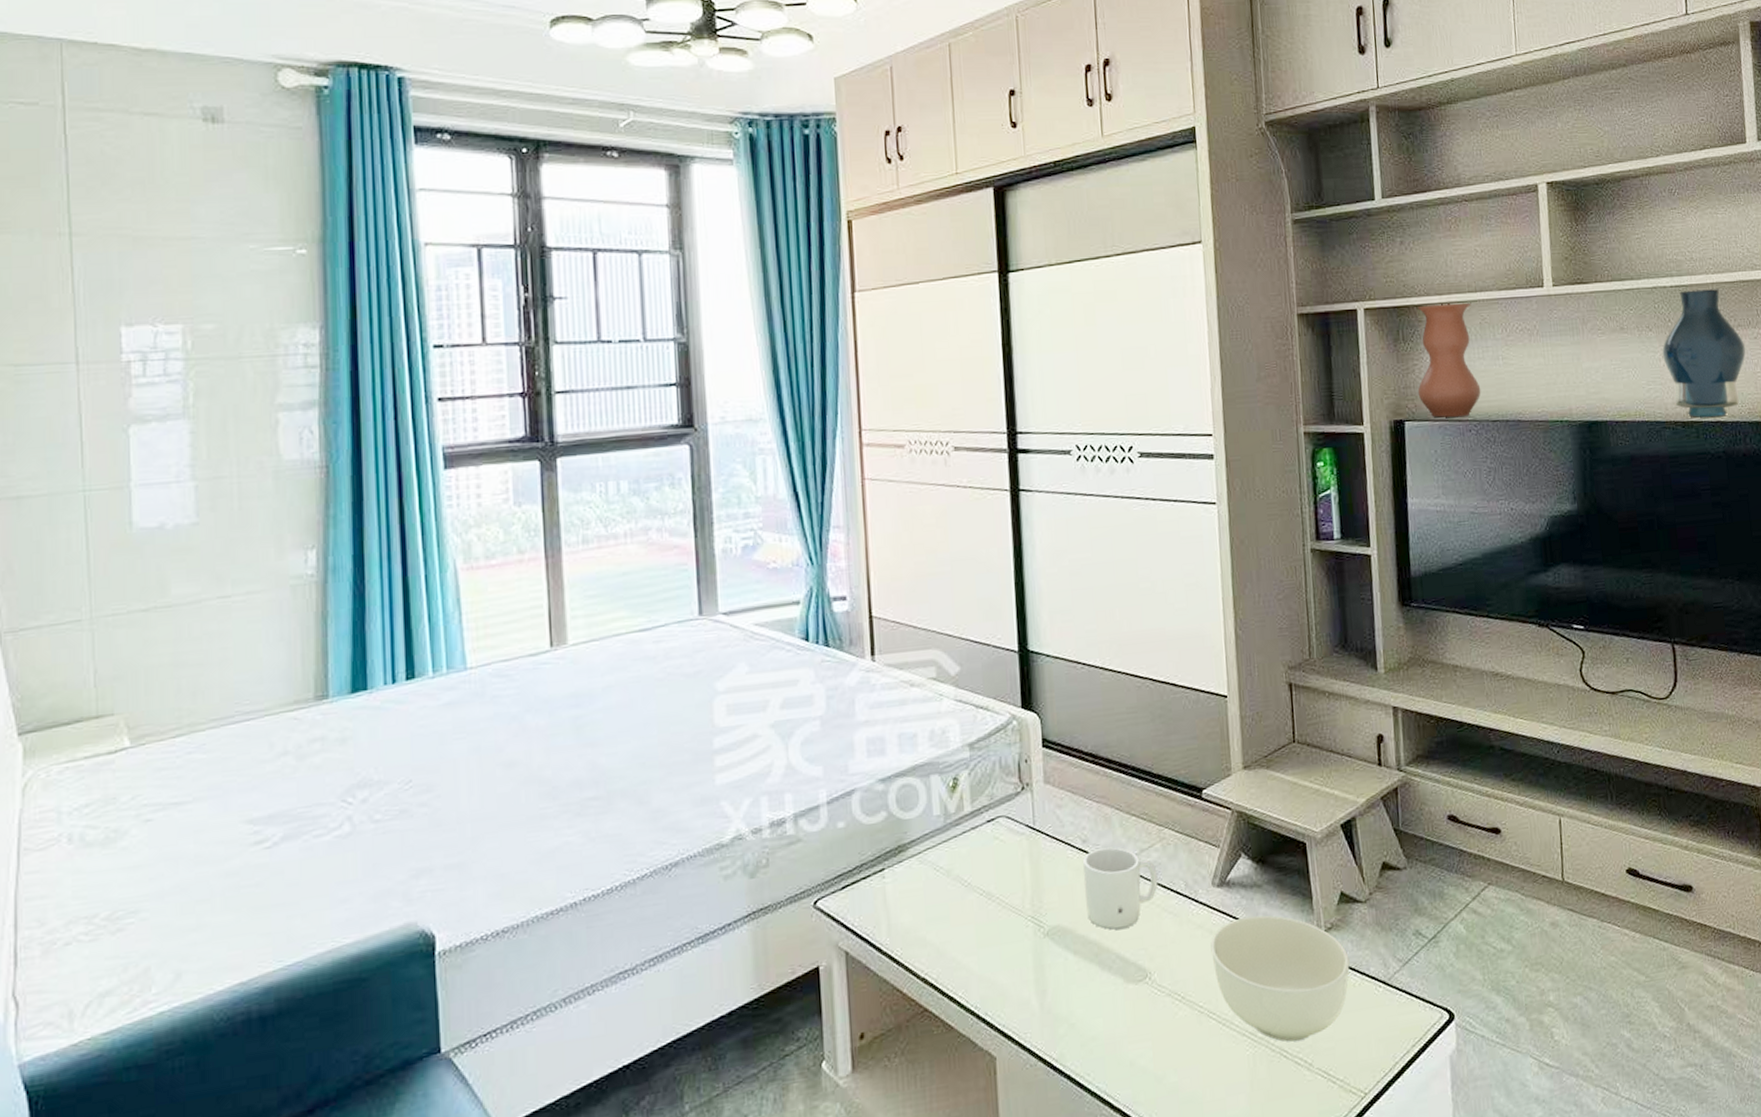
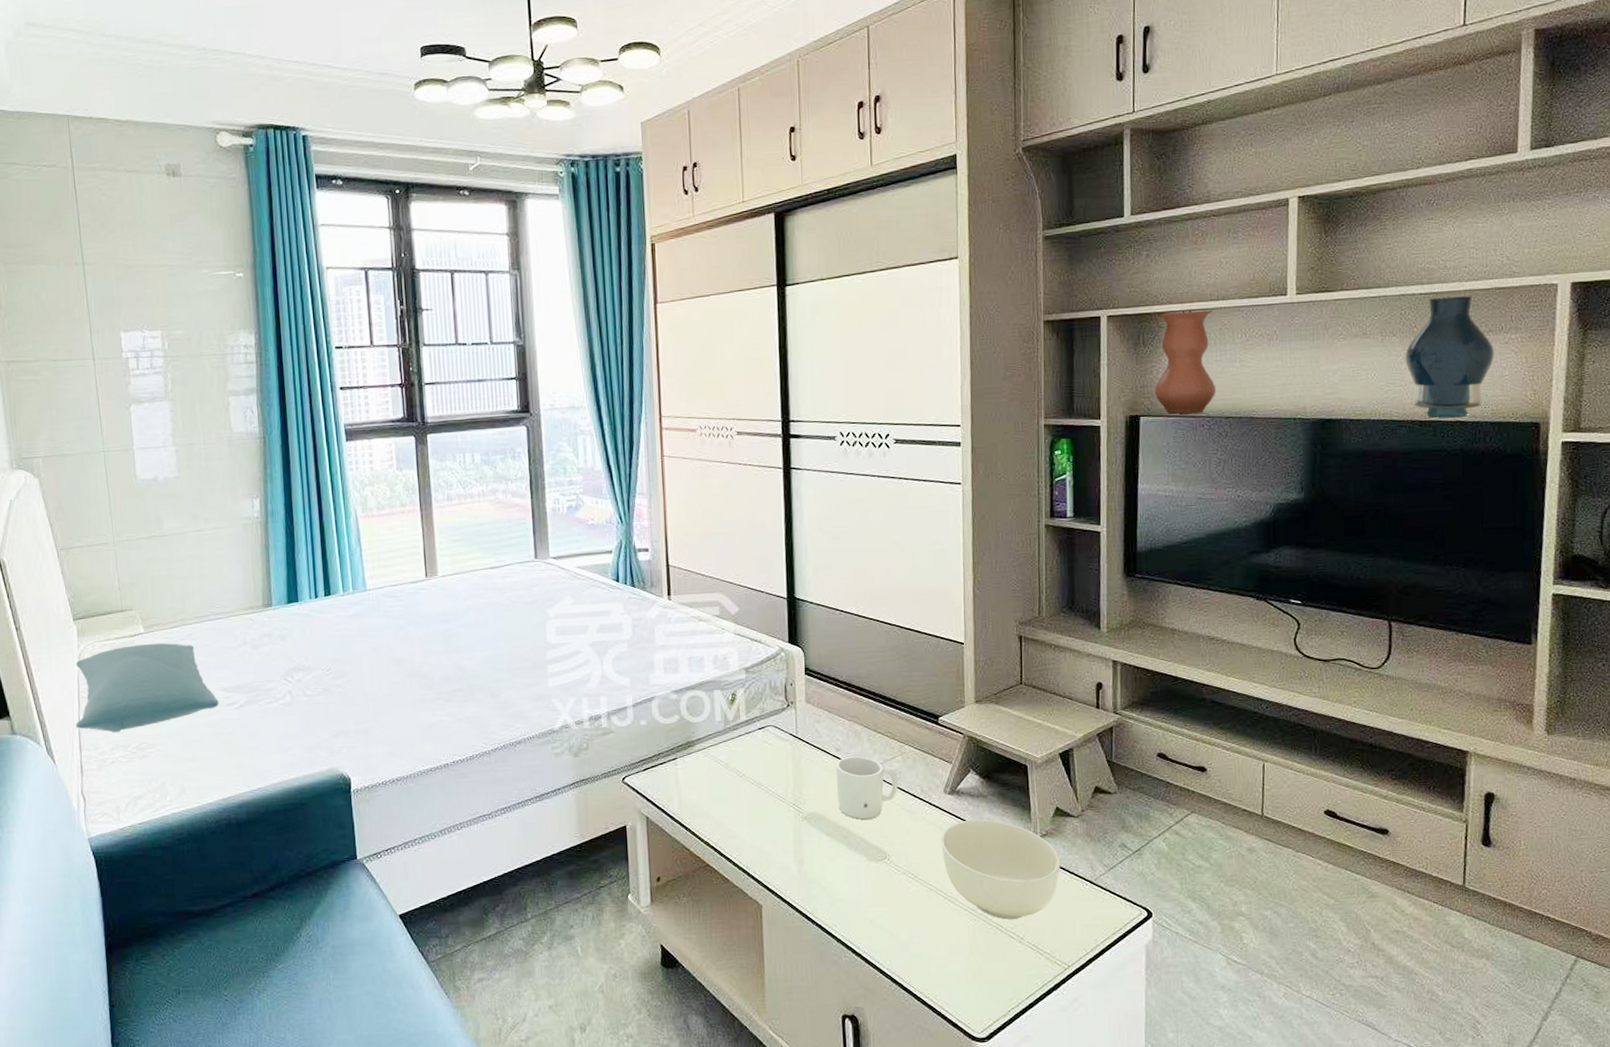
pillow: none [10,759,241,899] -> present [75,643,219,733]

